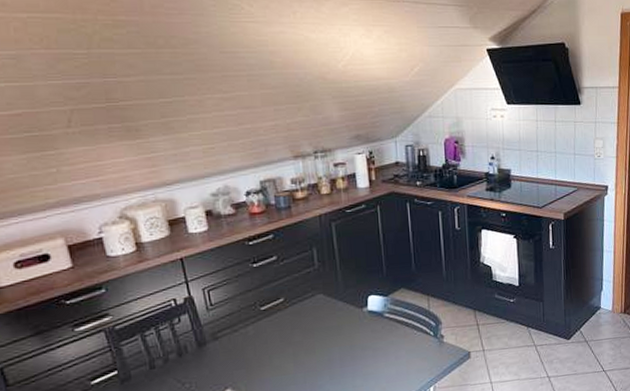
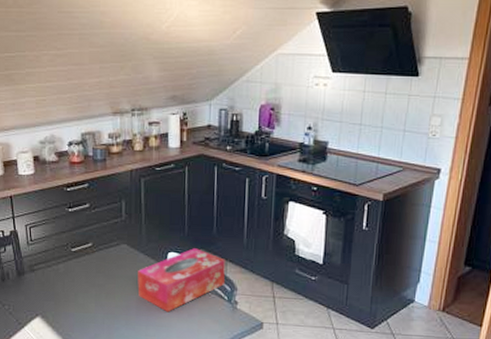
tissue box: none [338,287,430,359] -> present [137,248,226,312]

